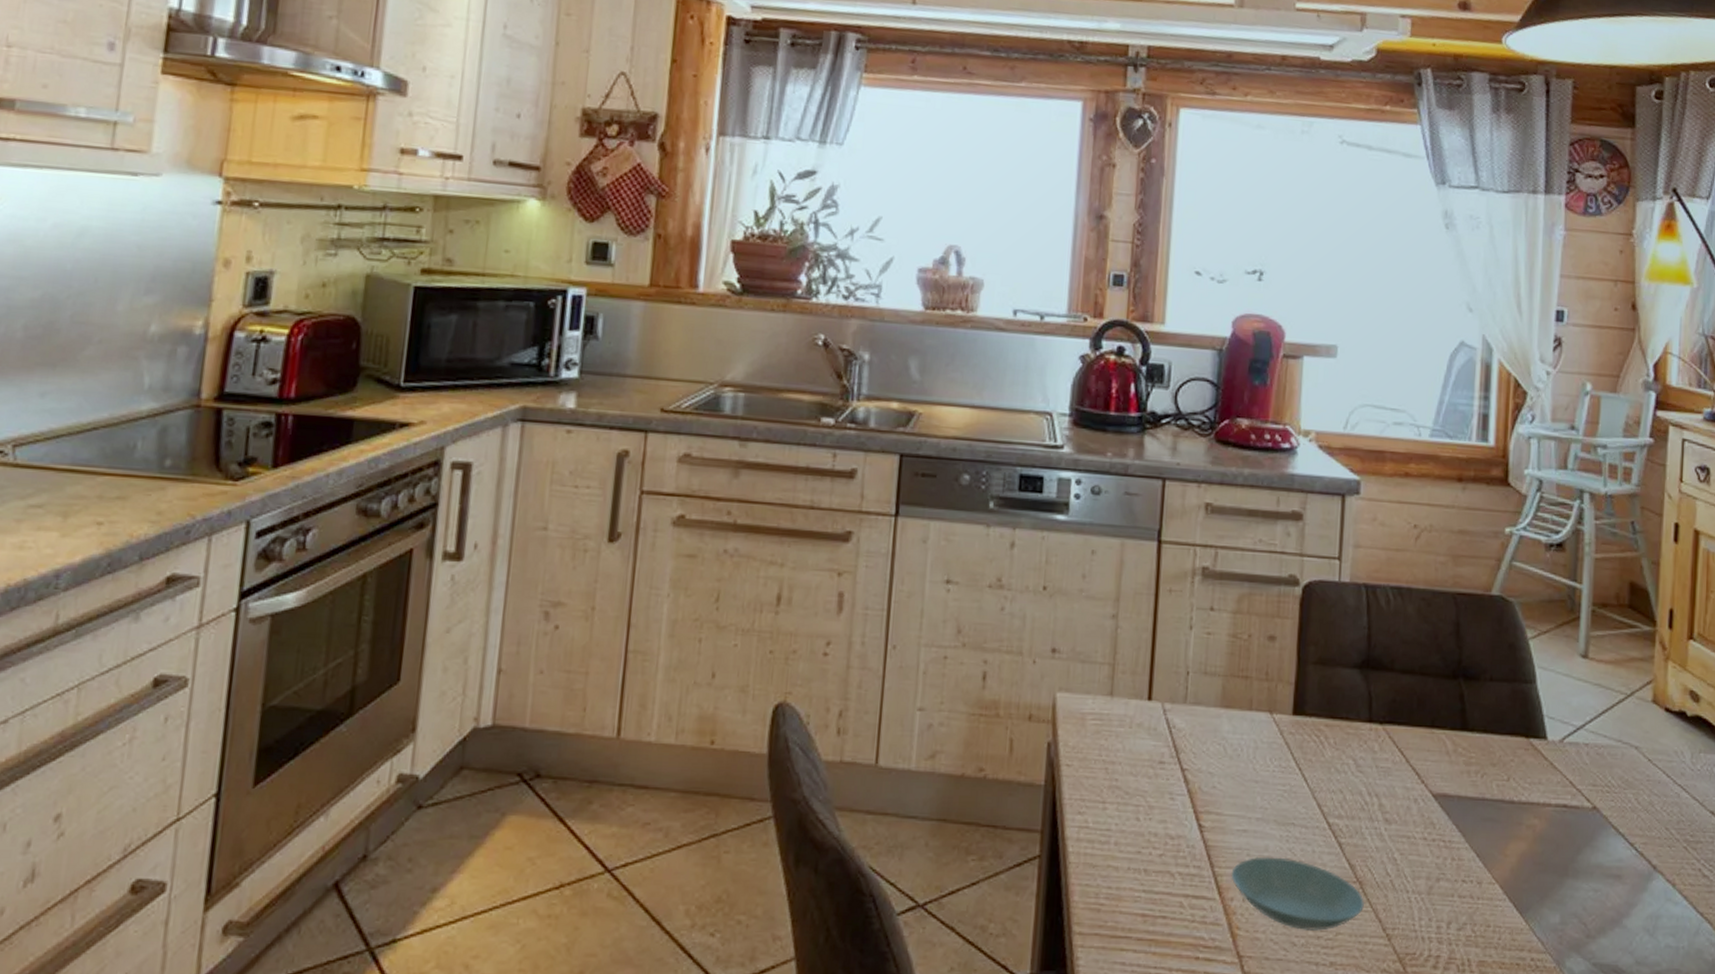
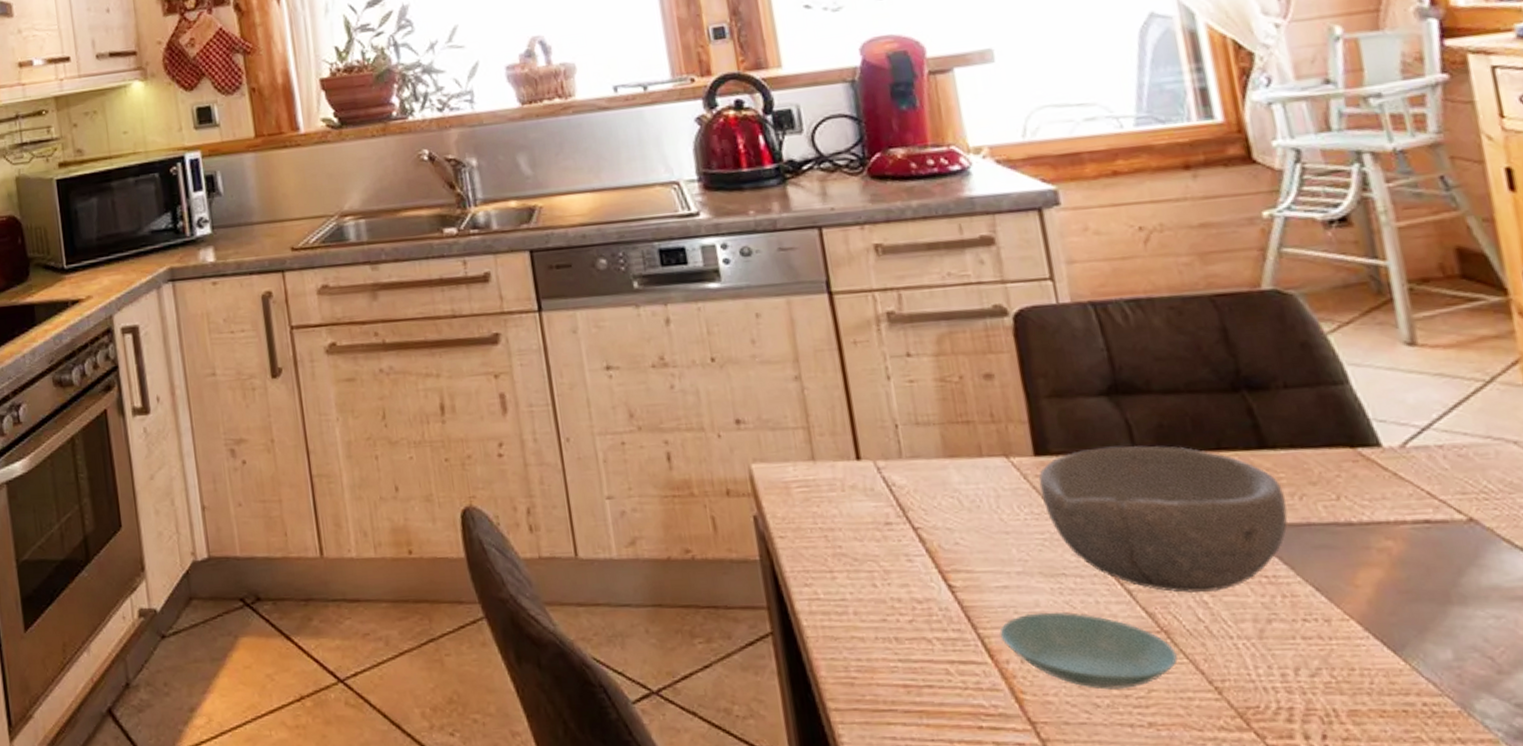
bowl: none [1290,714,1471,851] -> present [1039,445,1288,594]

